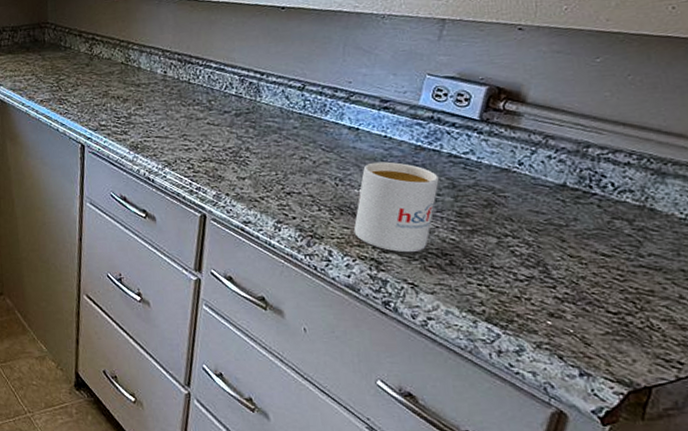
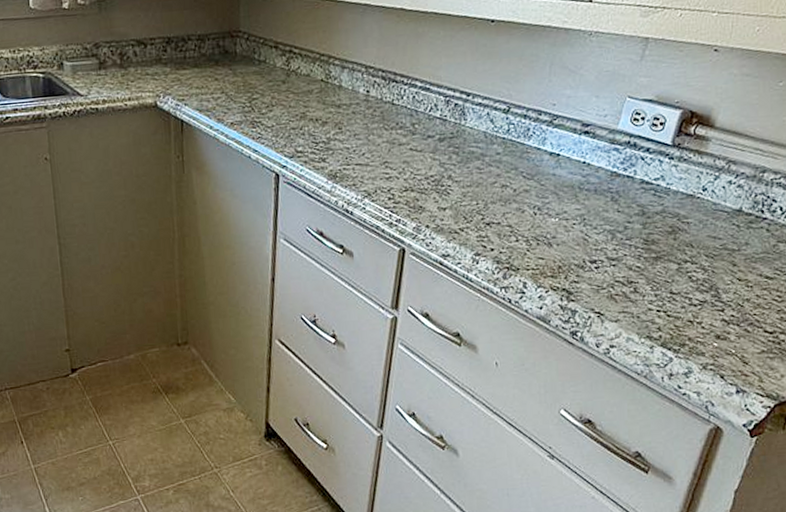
mug: present [353,161,439,253] -> none [548,188,630,282]

